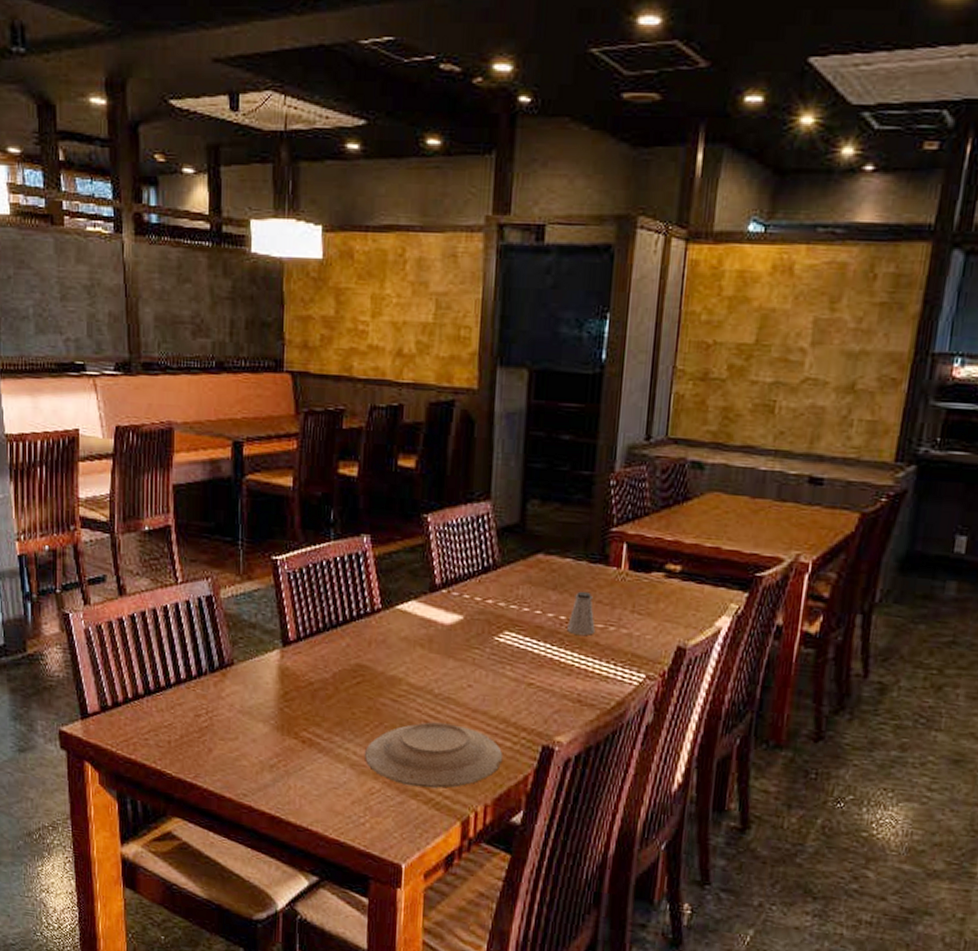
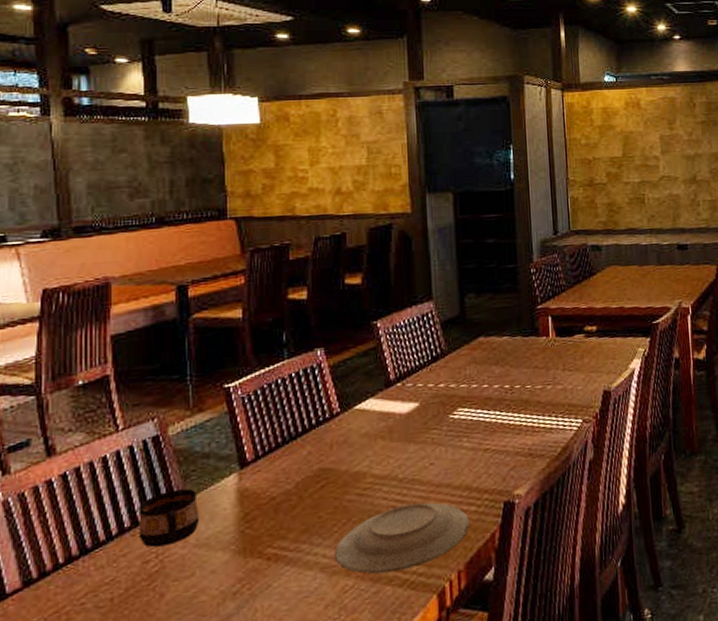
cup: none [192,653,245,706] -> present [138,488,200,548]
saltshaker: present [567,591,595,635] -> none [512,360,536,398]

